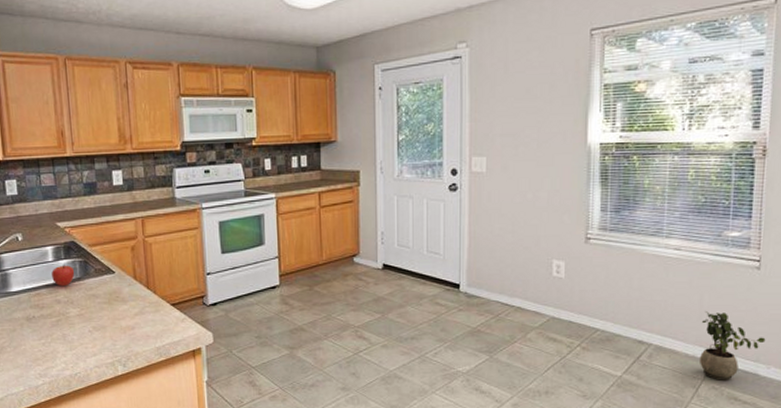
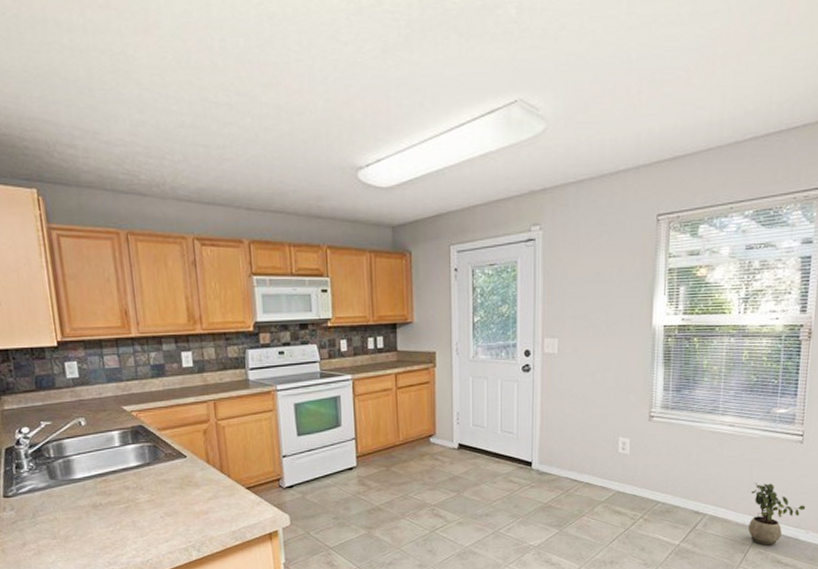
fruit: present [52,265,75,287] -> none [118,450,144,472]

